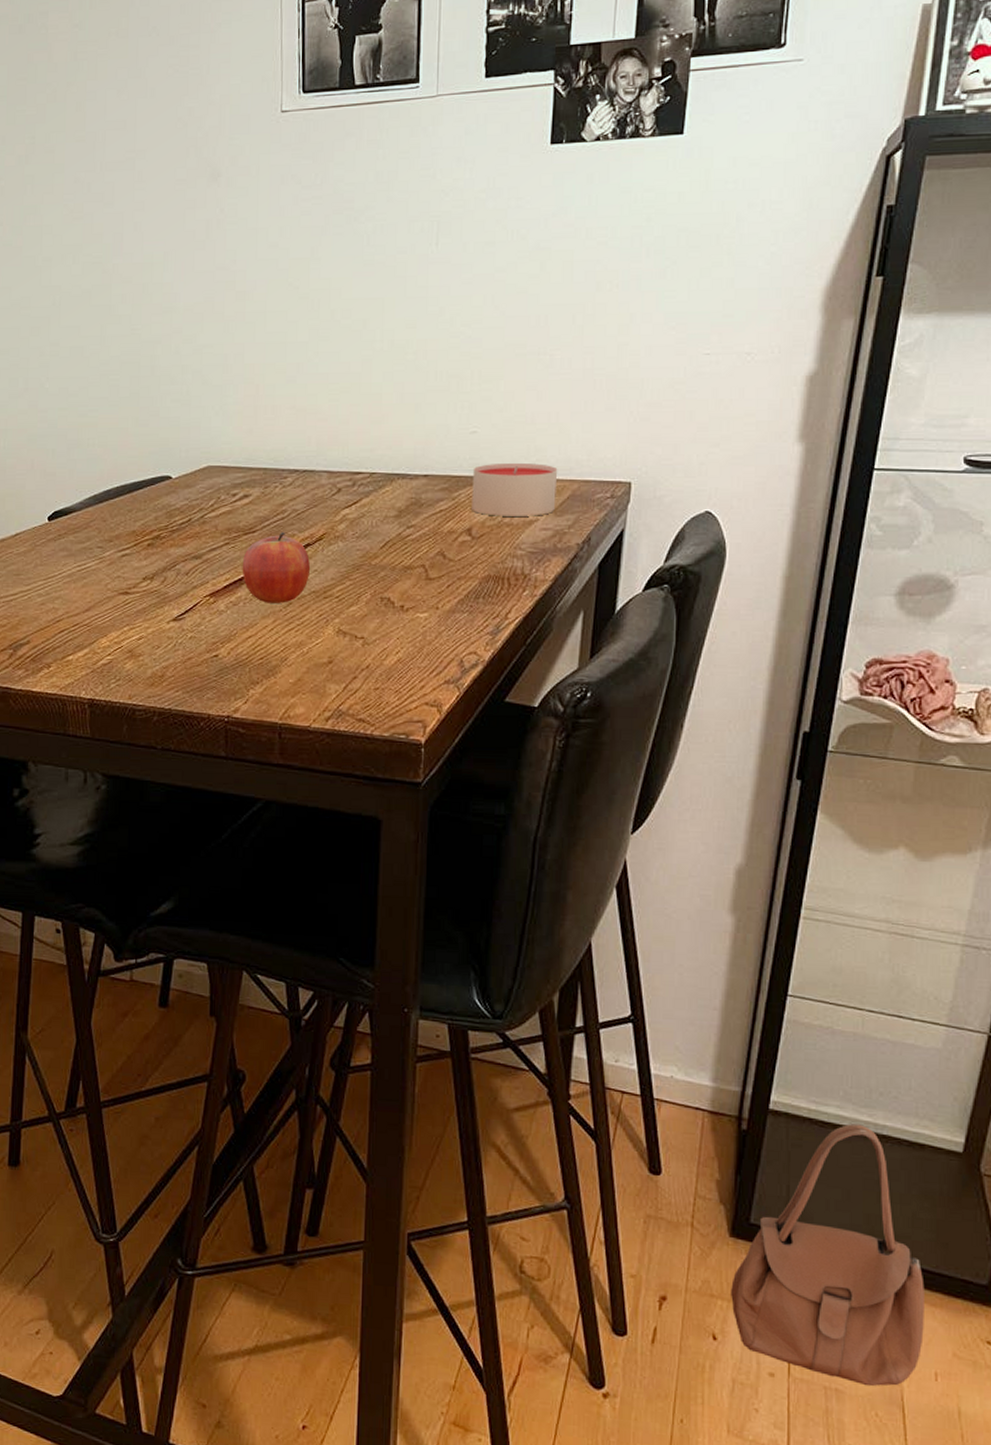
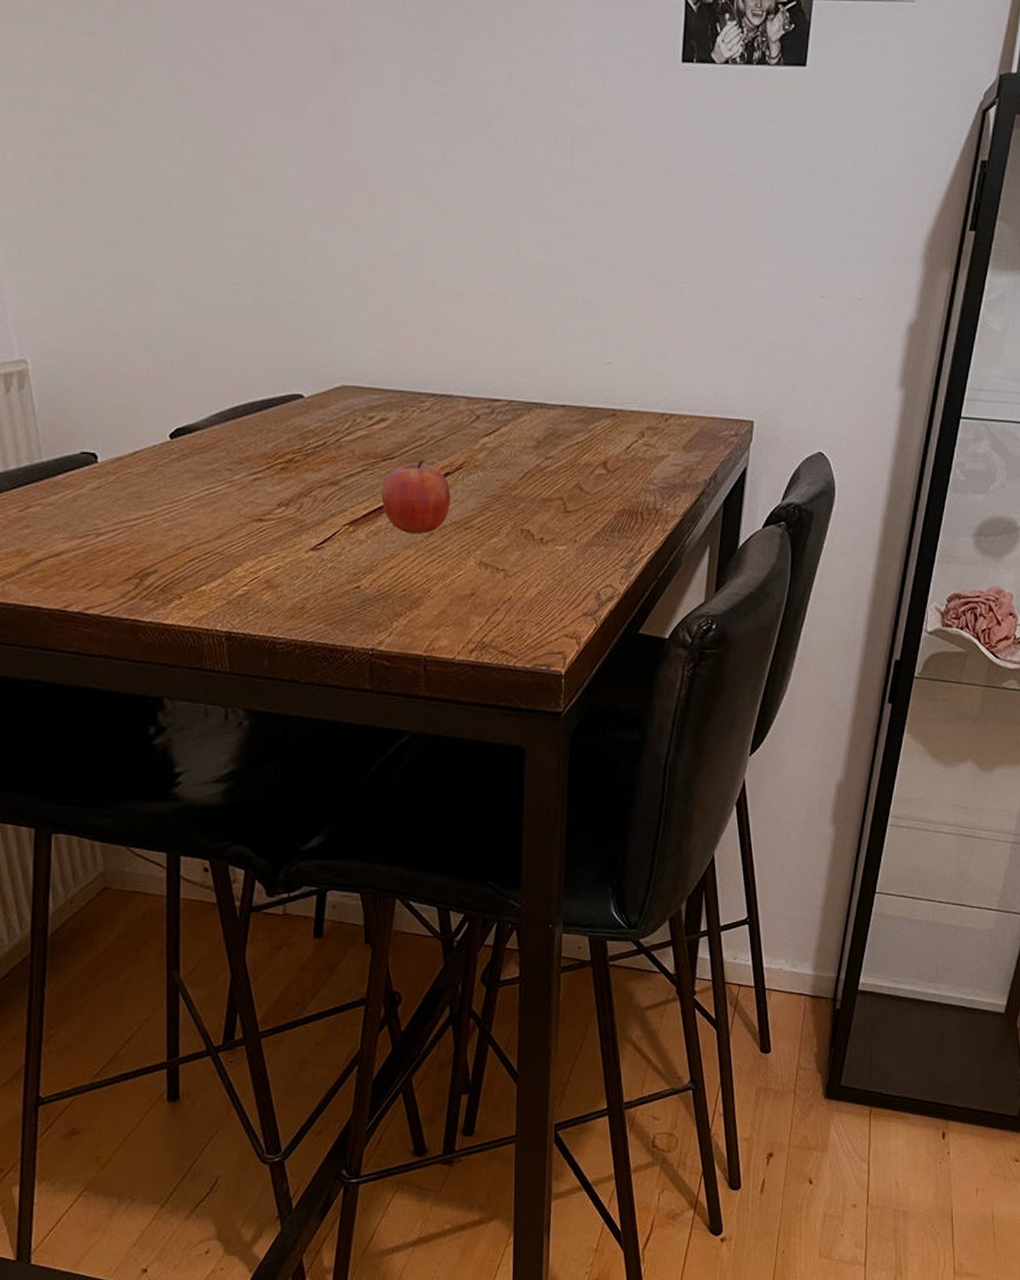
candle: present [472,462,558,516] -> none [607,396,688,452]
handbag: present [731,1124,925,1386] -> none [824,997,972,1205]

